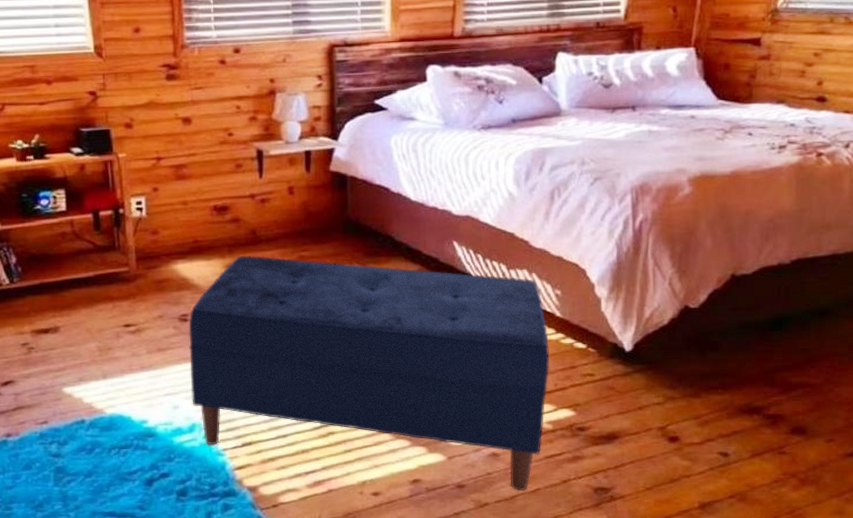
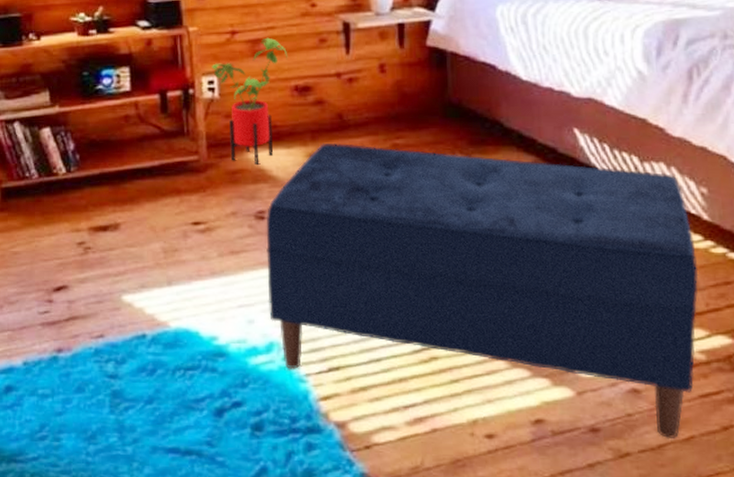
house plant: none [140,163,207,275] -> present [212,37,287,165]

